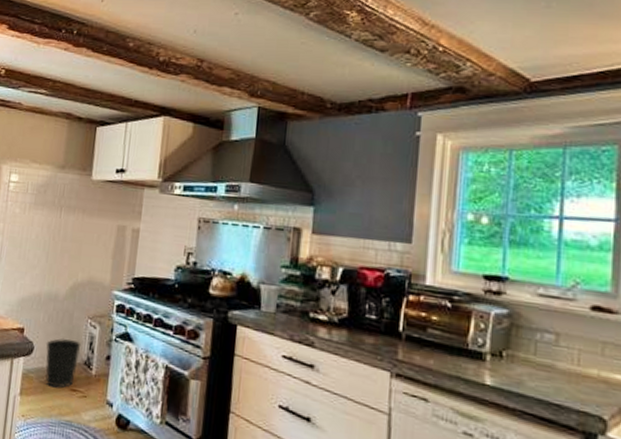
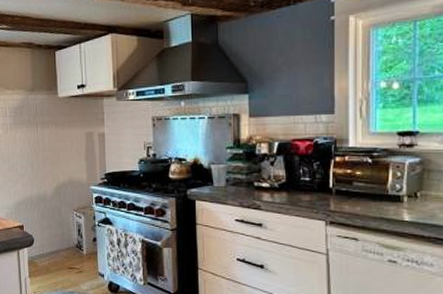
wastebasket: present [45,338,82,389] -> none [43,229,72,268]

